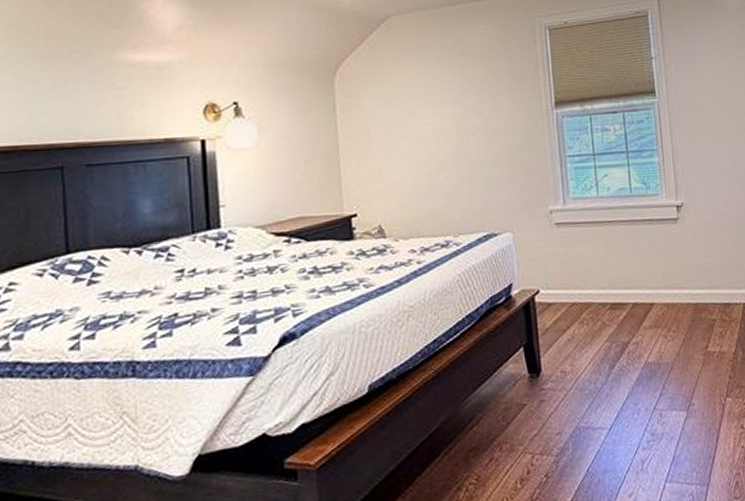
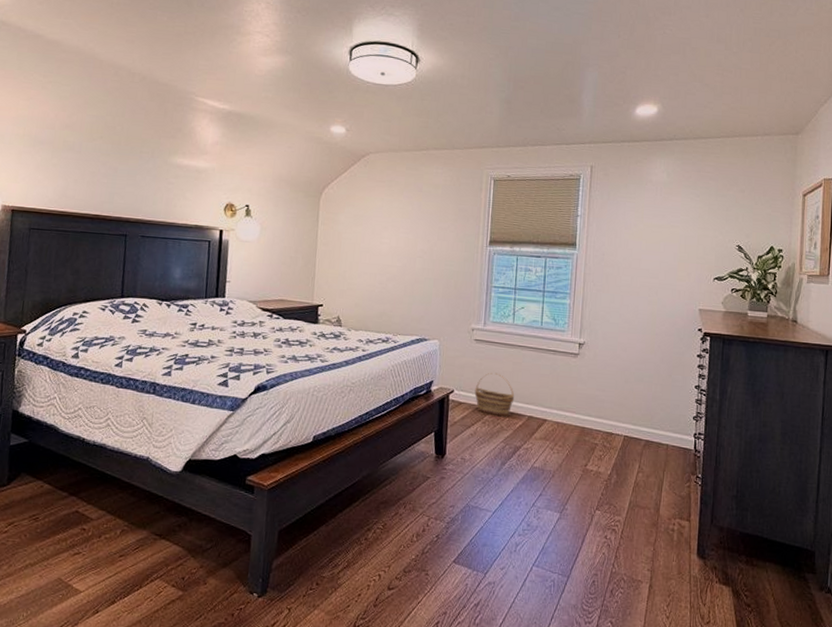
basket: none [564,258,613,311] -> present [474,372,515,417]

